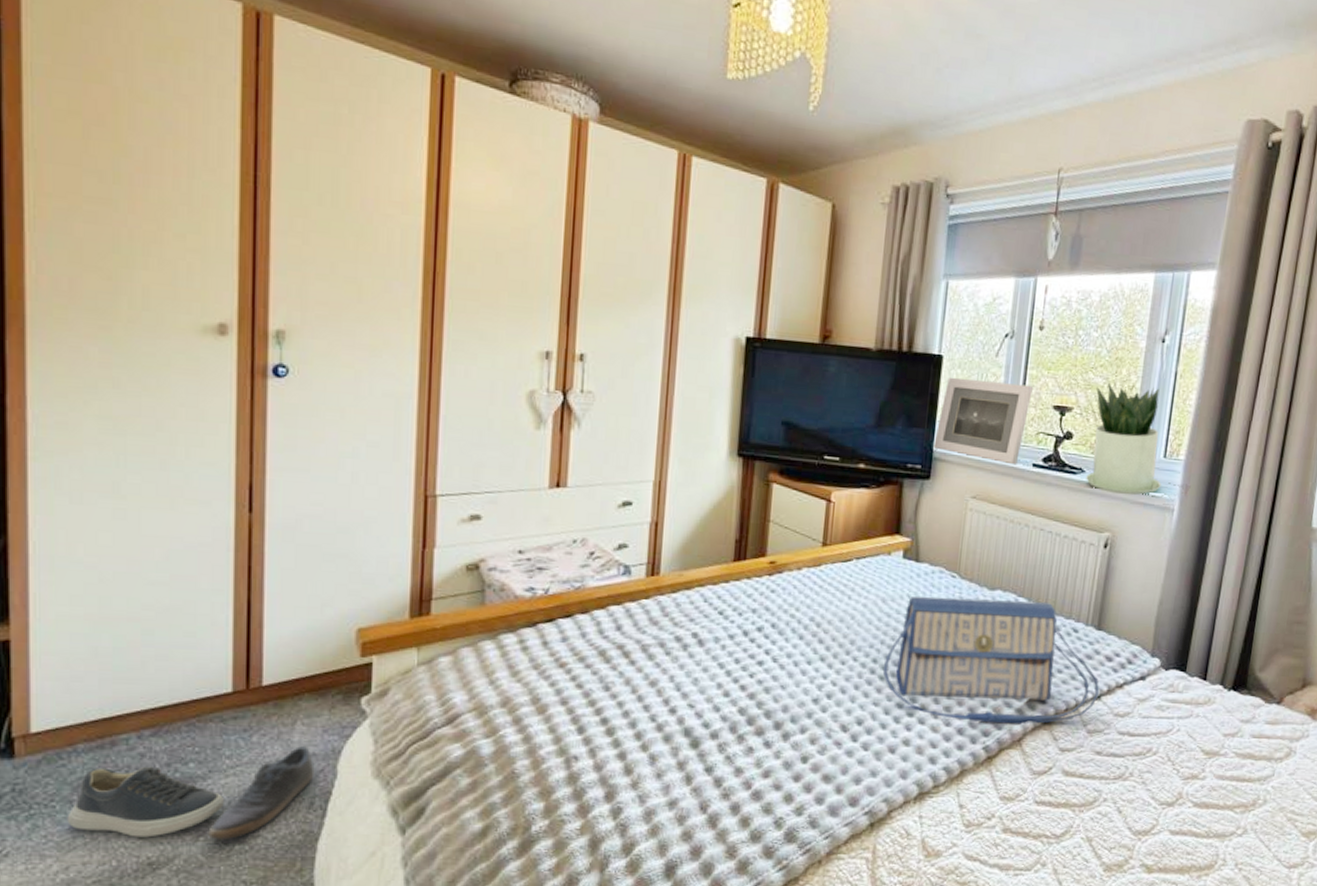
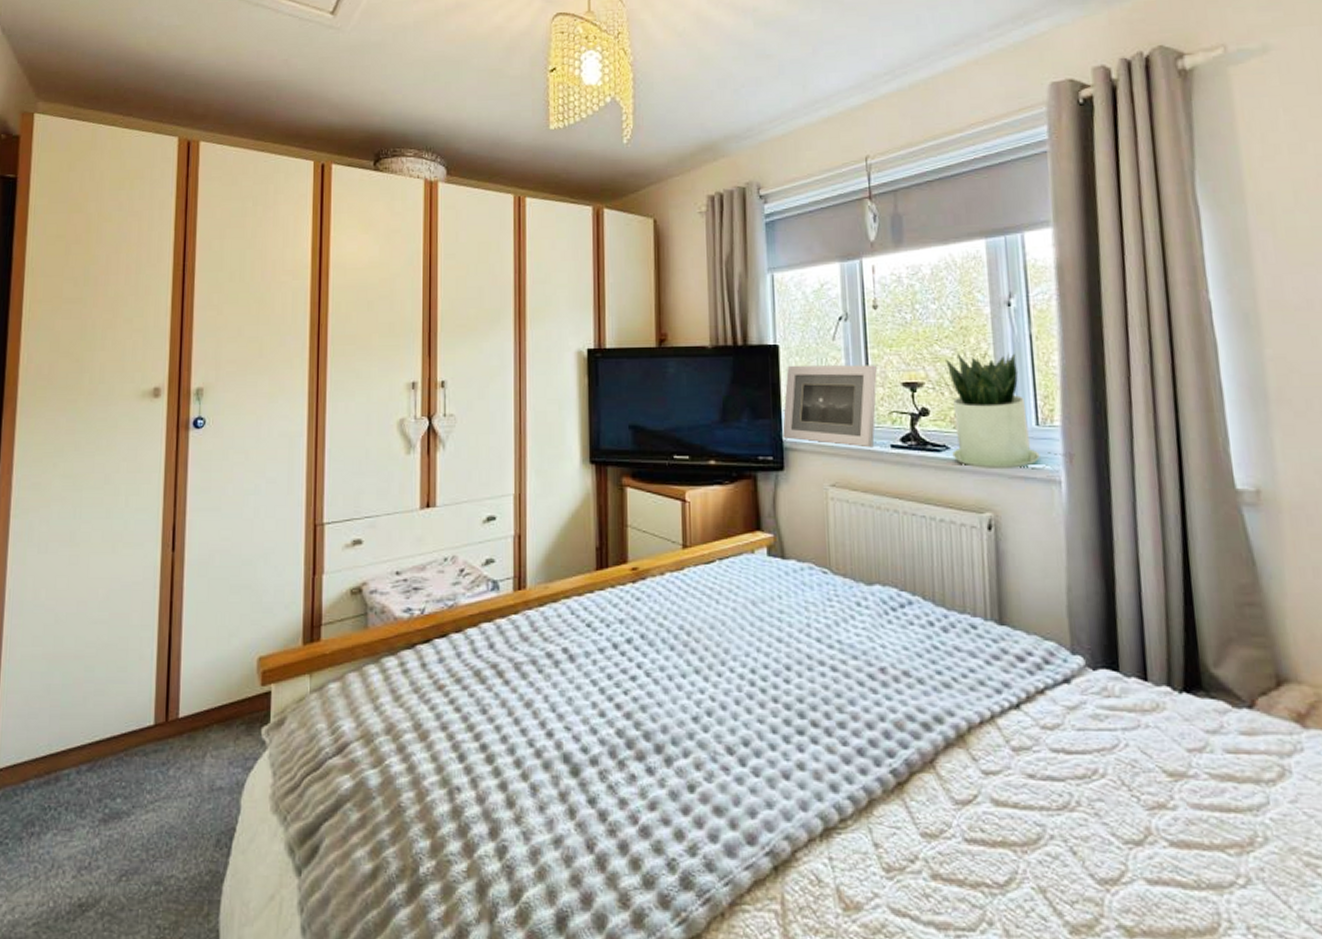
shoe: present [67,766,225,838] -> none [16,802,145,877]
shoe: present [208,745,315,840] -> none [129,778,221,881]
handbag: present [882,595,1100,724] -> none [763,596,1018,740]

